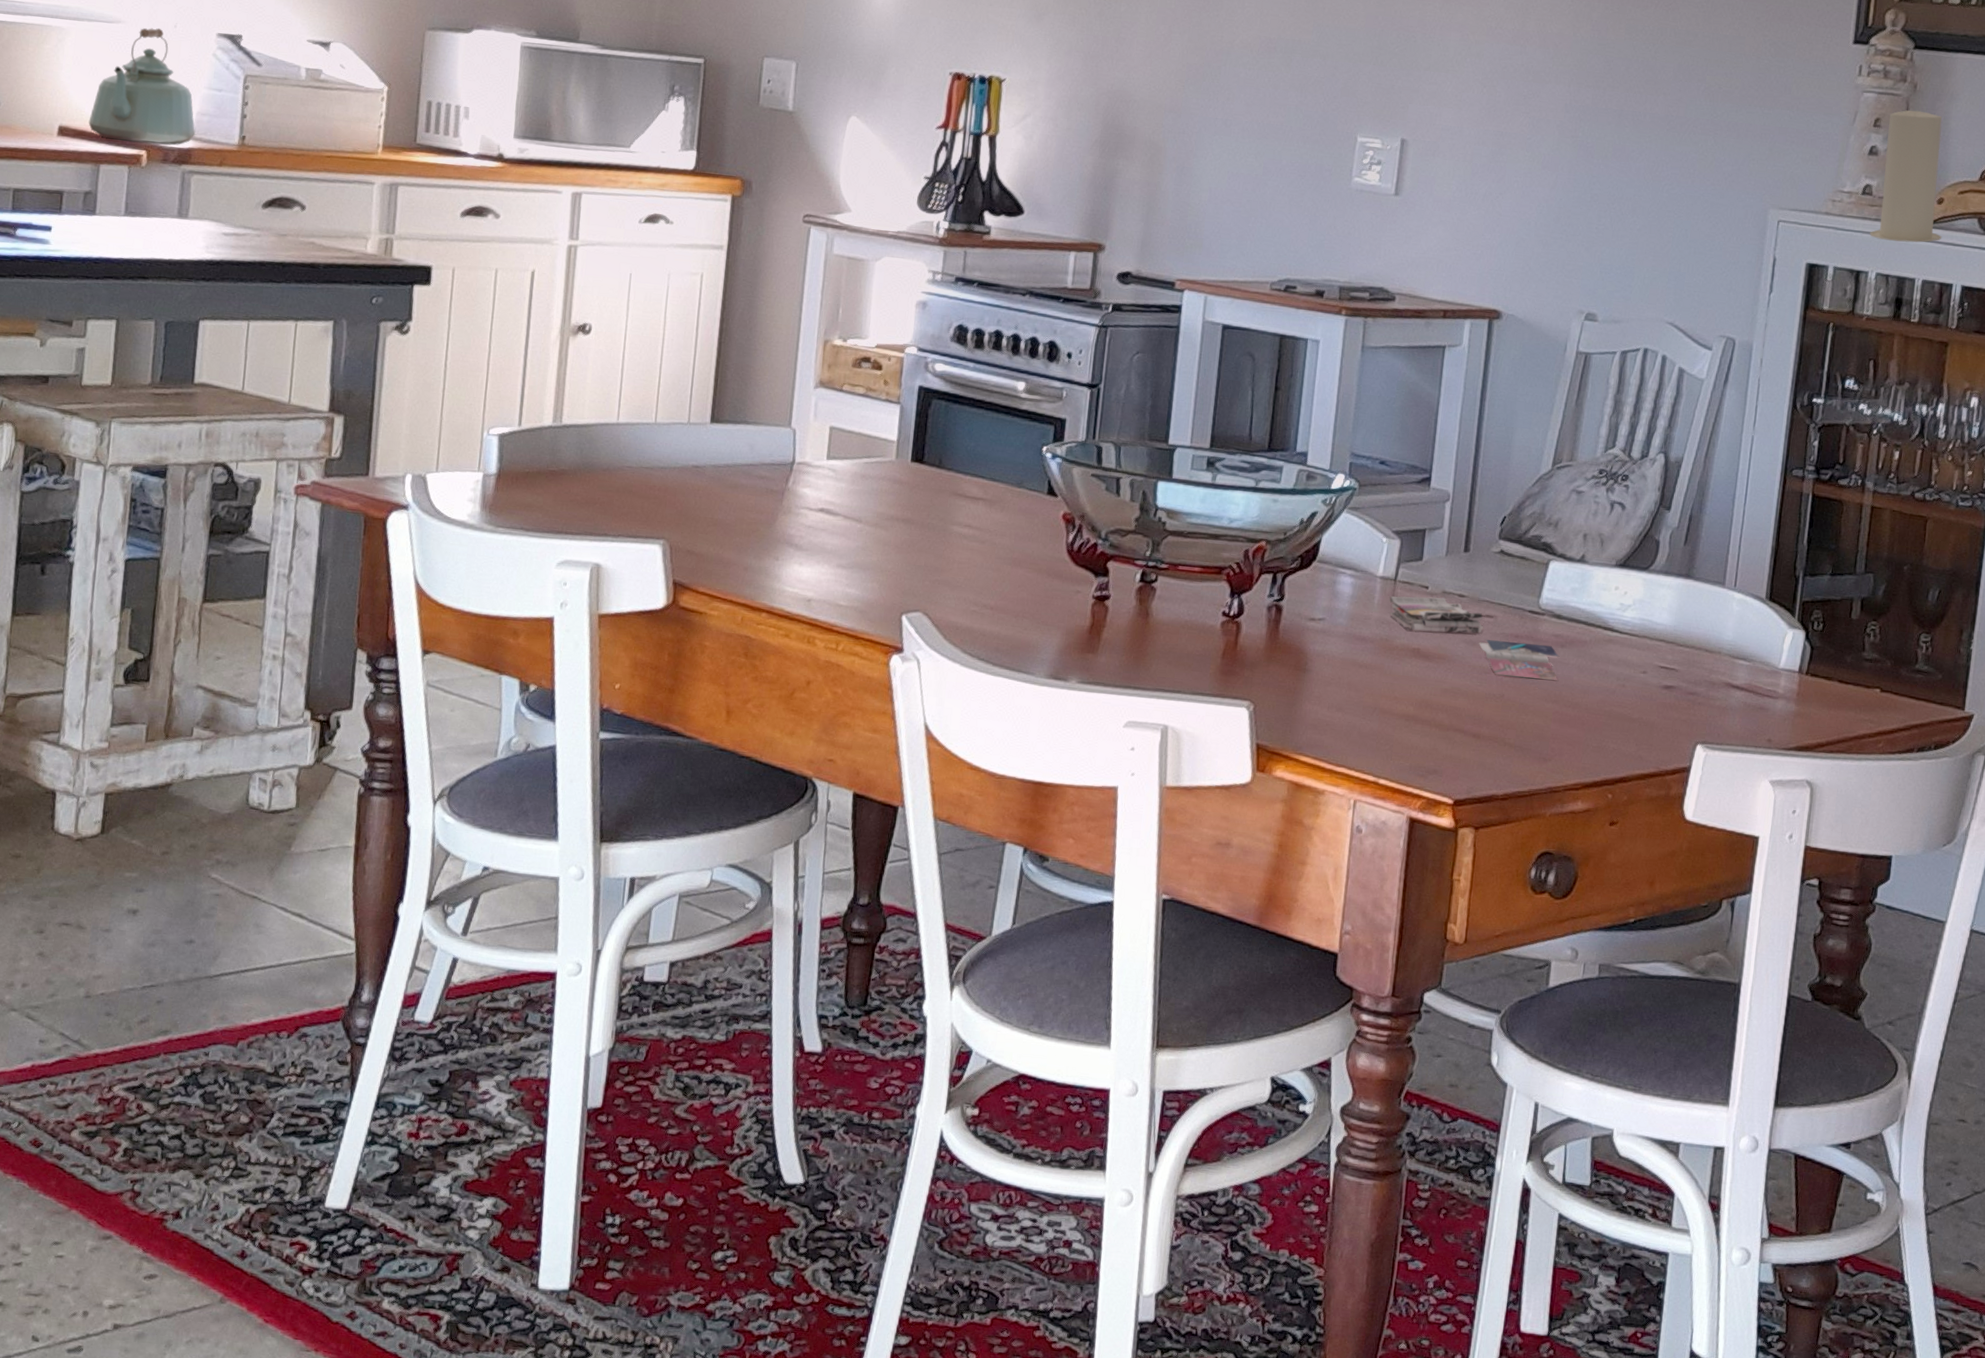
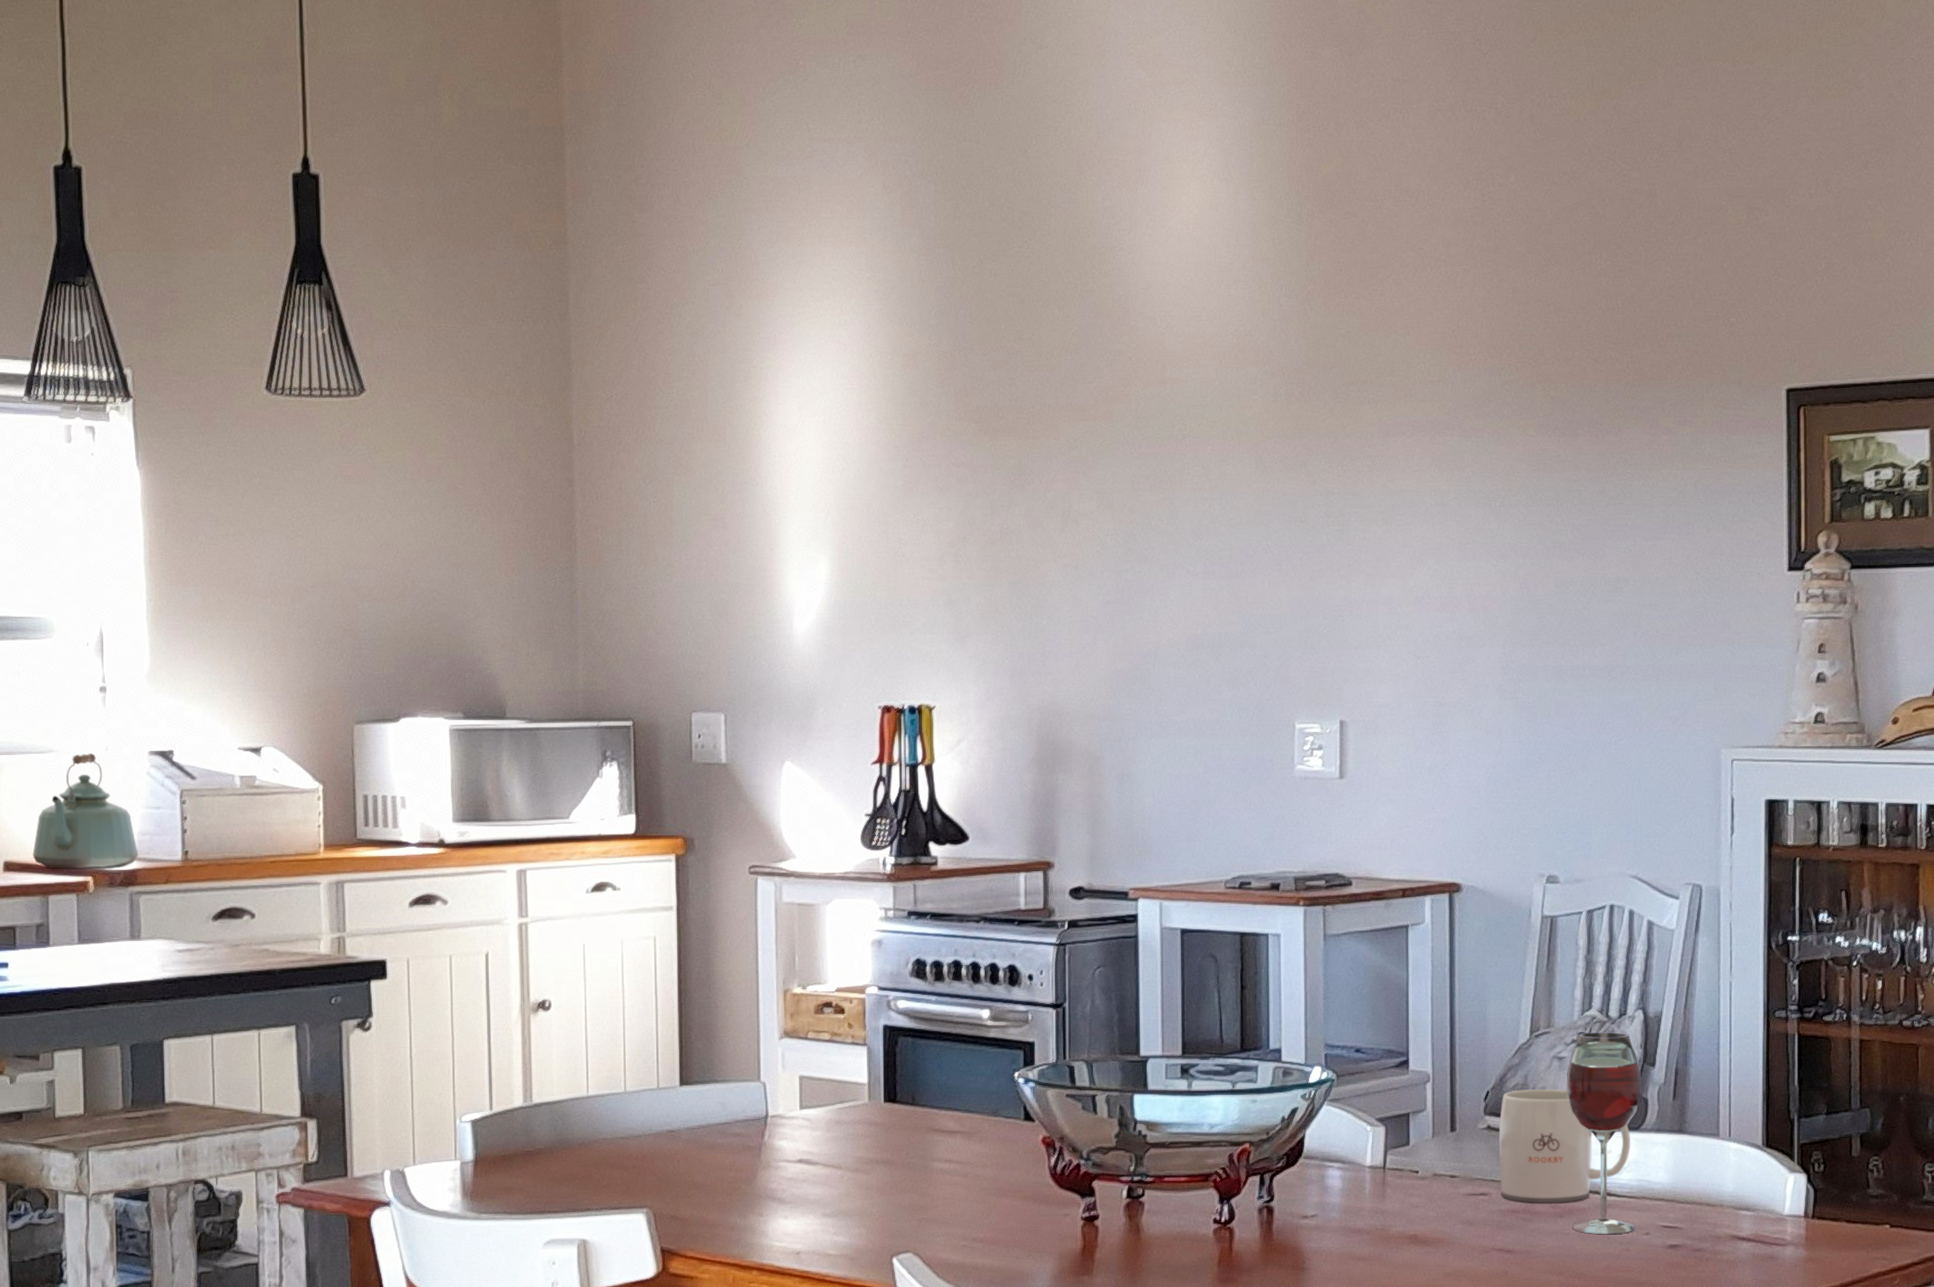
magazine: present [1389,596,1560,681] -> none [1380,1180,1561,1253]
mug: none [1506,518,1639,635] -> present [1498,1088,1631,1205]
wineglass: none [1572,470,1656,670] -> present [1566,1032,1641,1235]
candle: present [1870,110,1943,243] -> none [1827,631,1902,767]

